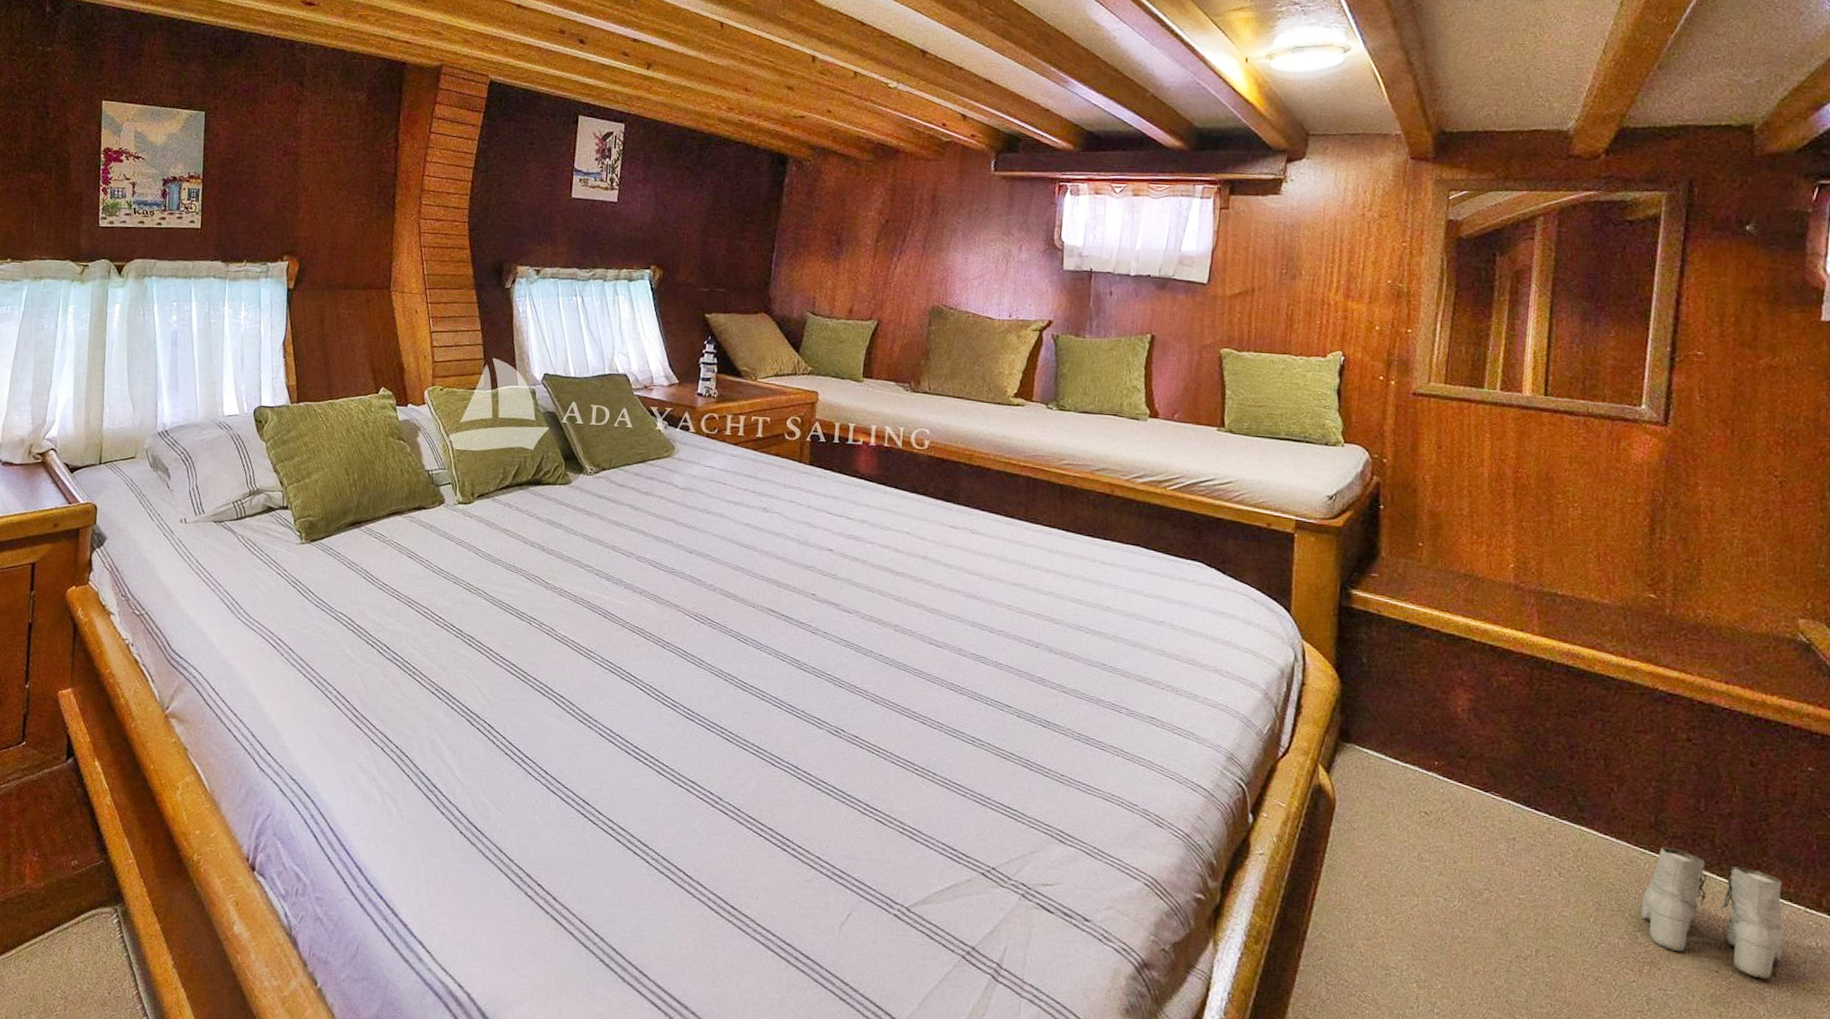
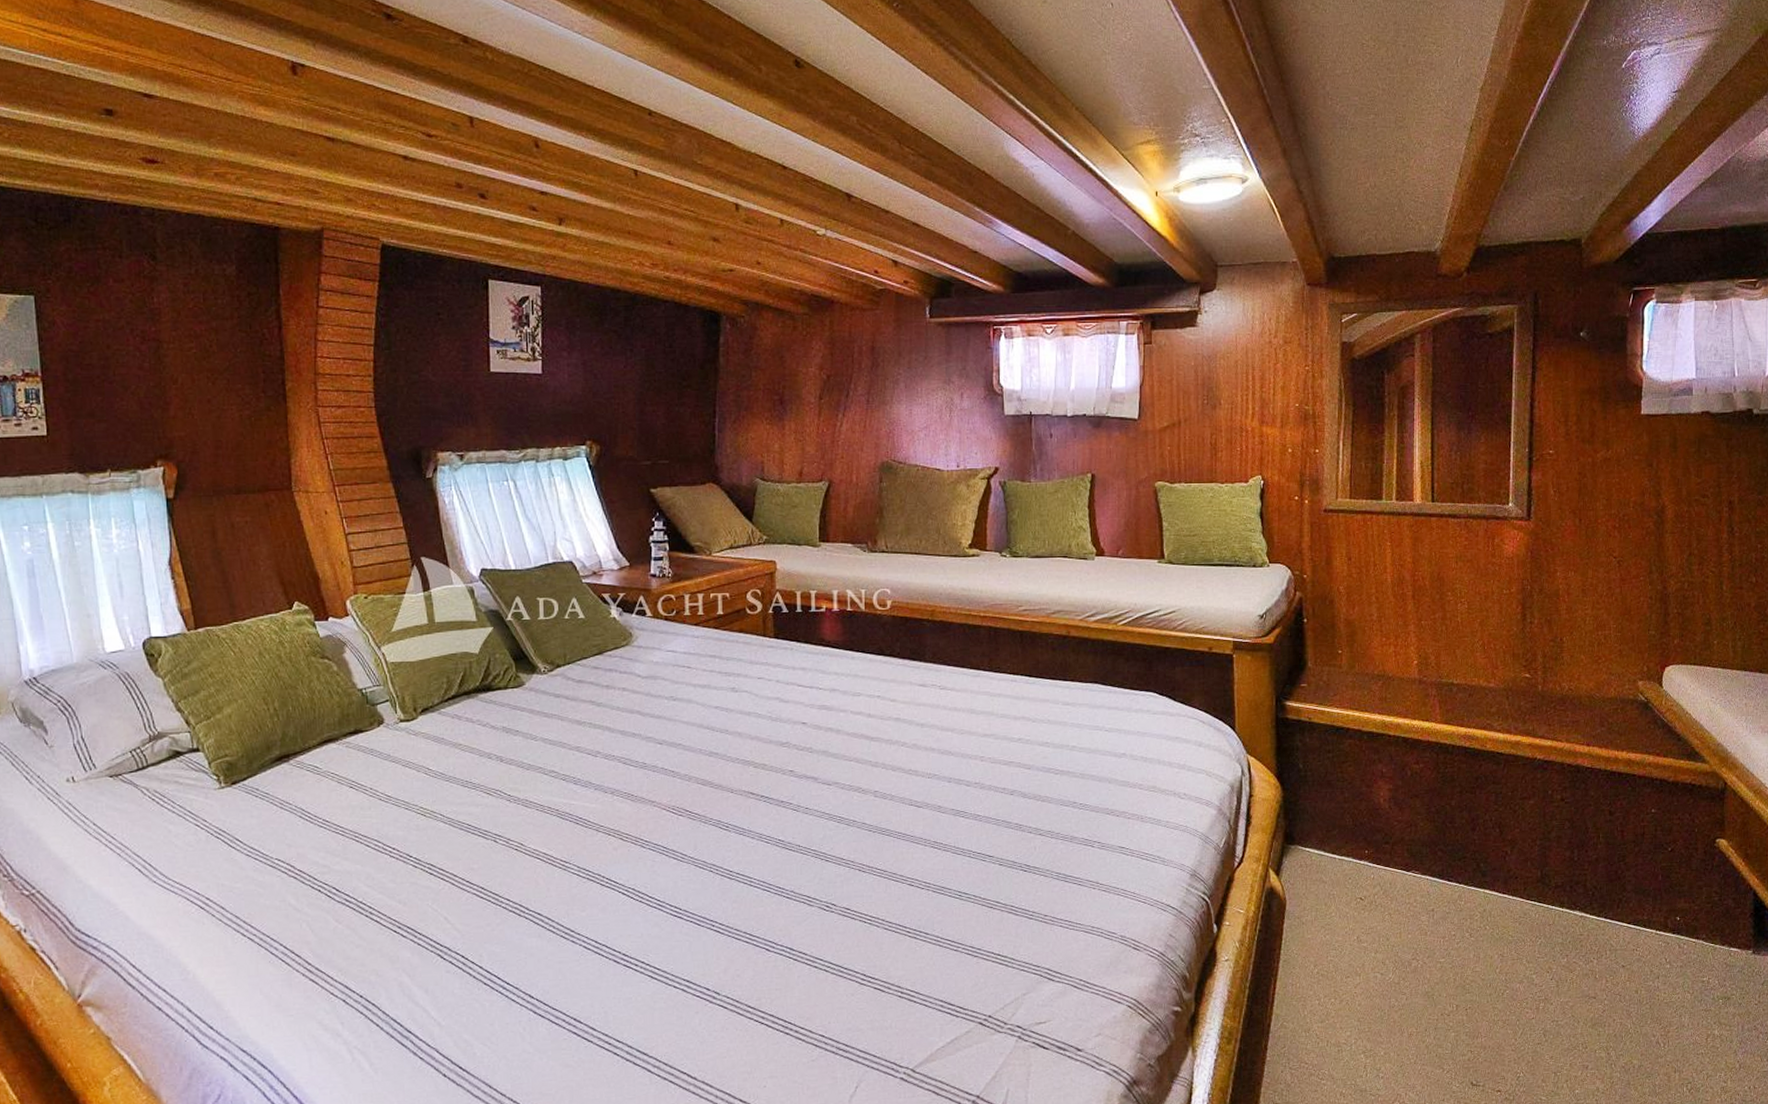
boots: present [1640,847,1784,980] -> none [1535,896,1642,998]

